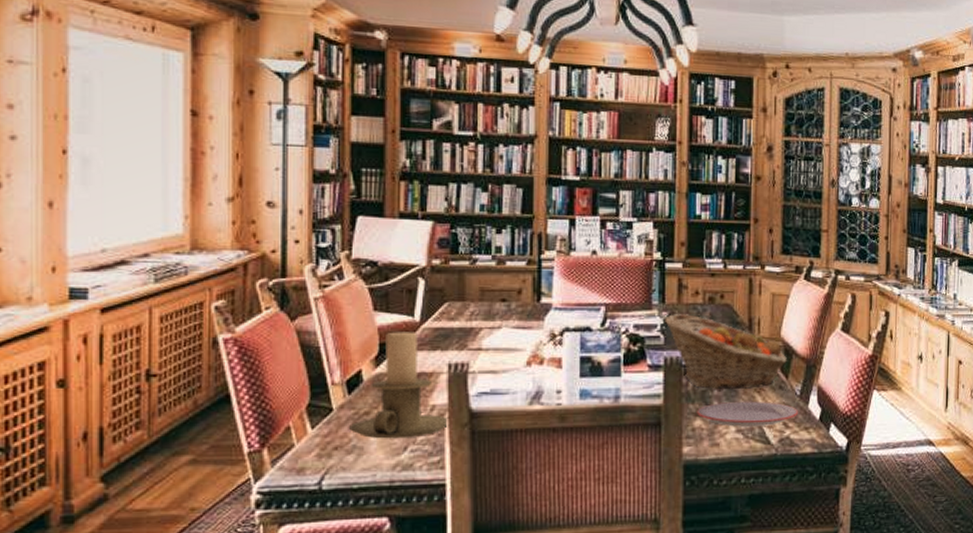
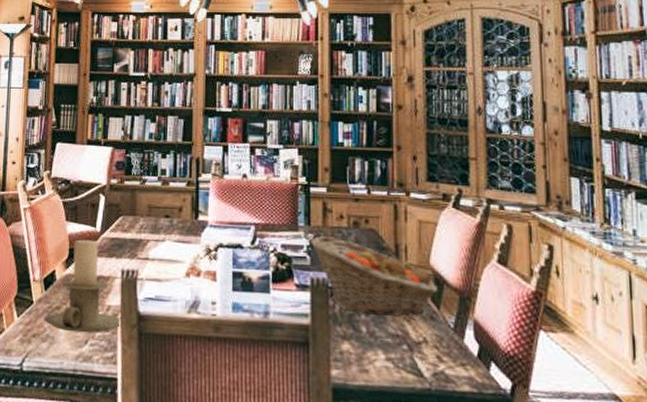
plate: present [697,401,799,427] -> none [344,328,454,358]

